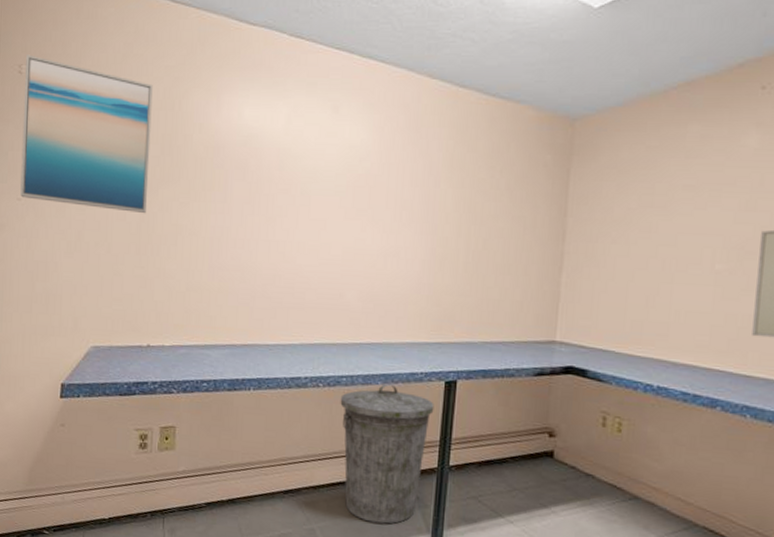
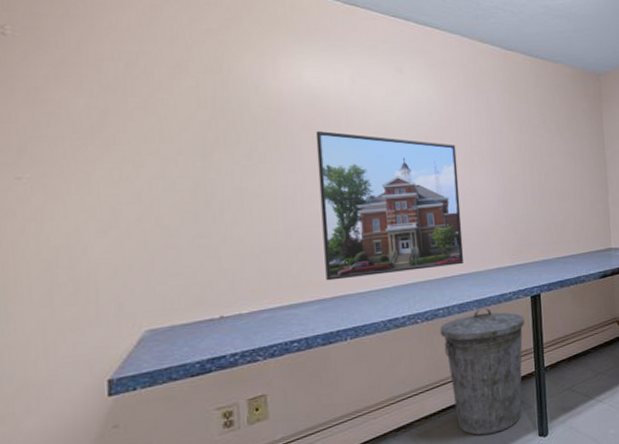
wall art: present [20,54,153,214] -> none [10,14,201,181]
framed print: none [239,173,385,332] -> present [315,131,464,281]

